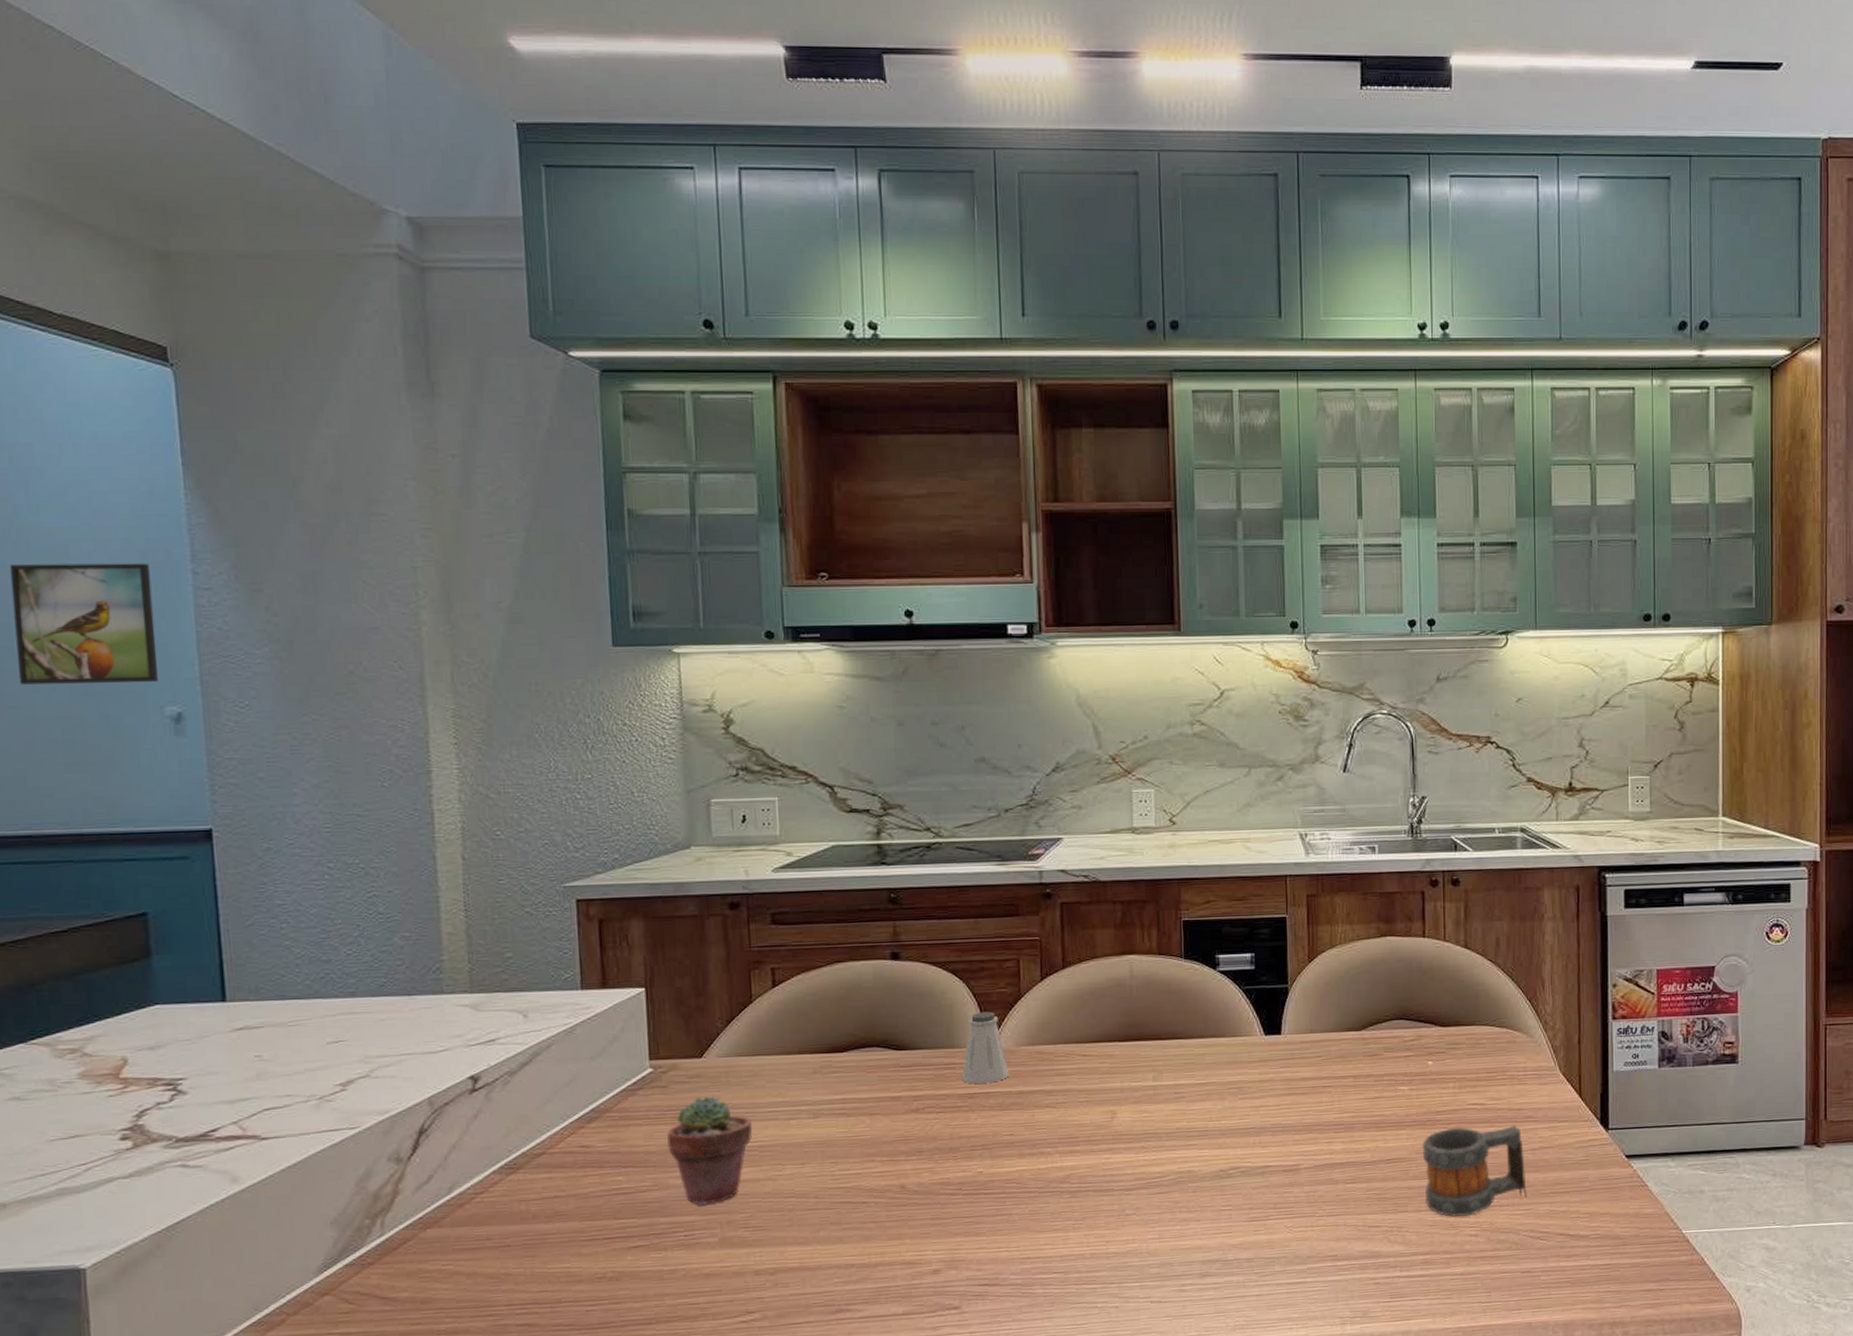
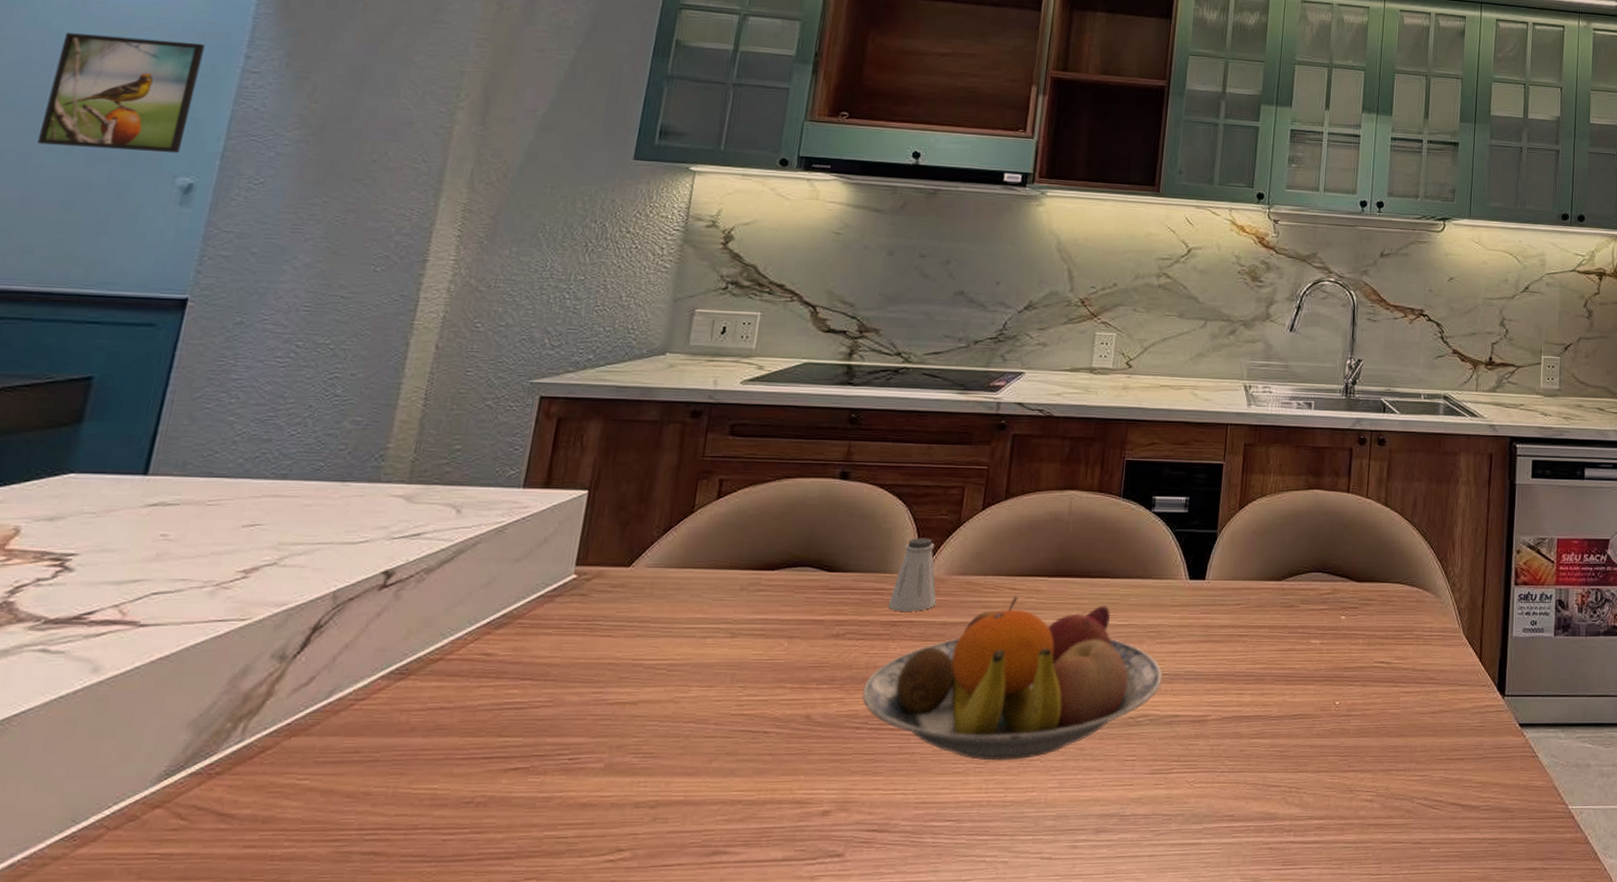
potted succulent: present [667,1096,753,1205] -> none [573,608,668,726]
fruit bowl: none [951,1062,1249,1217] -> present [862,595,1163,761]
mug: present [1422,1125,1527,1217] -> none [1325,685,1424,780]

